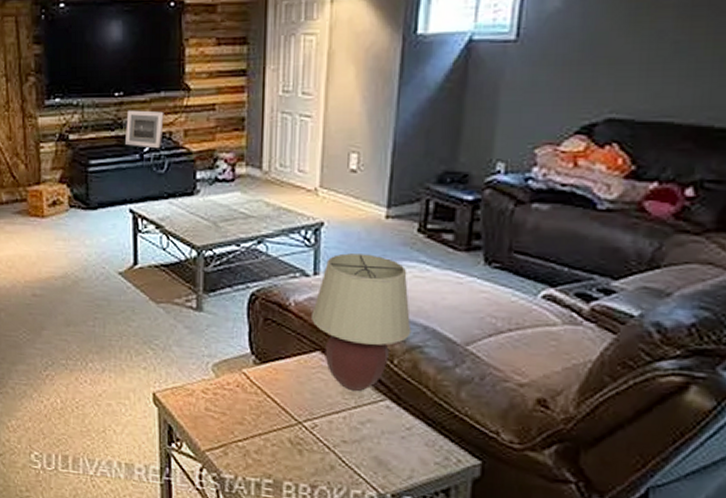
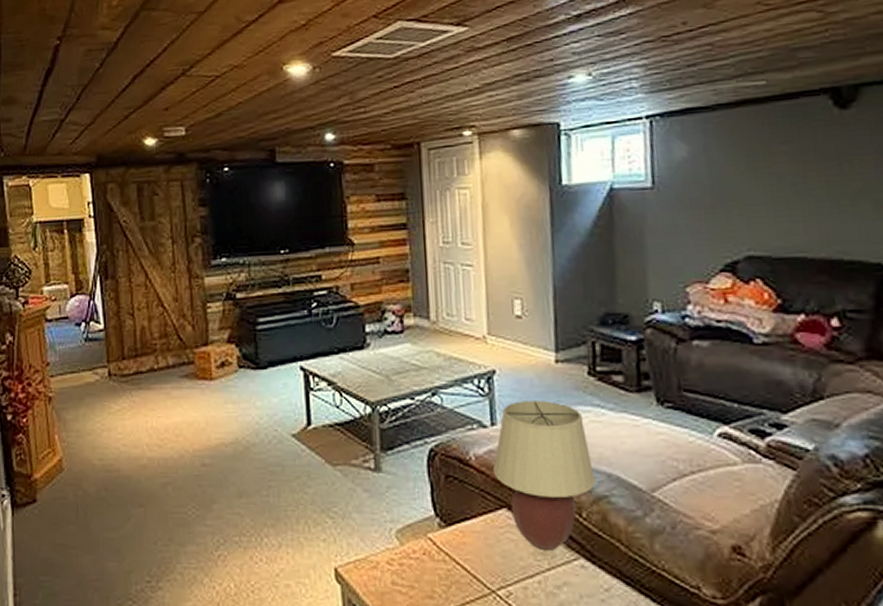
picture frame: present [124,110,164,149] -> none [292,266,330,304]

